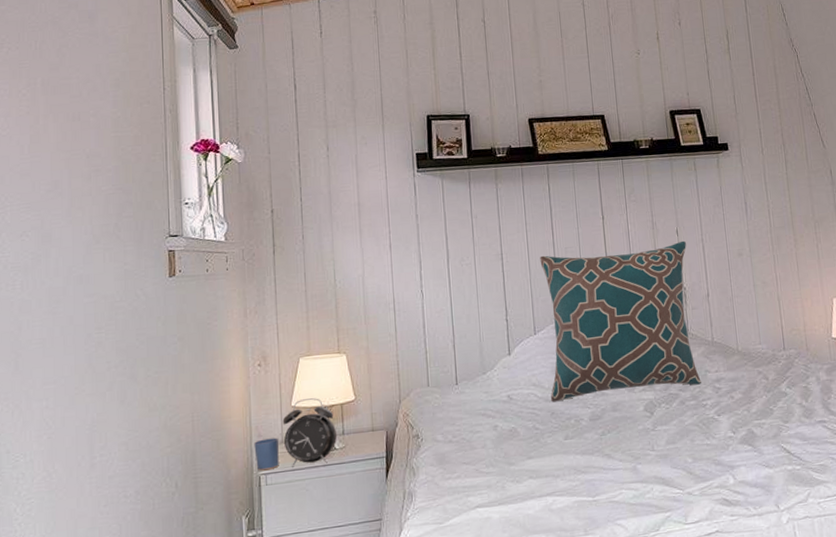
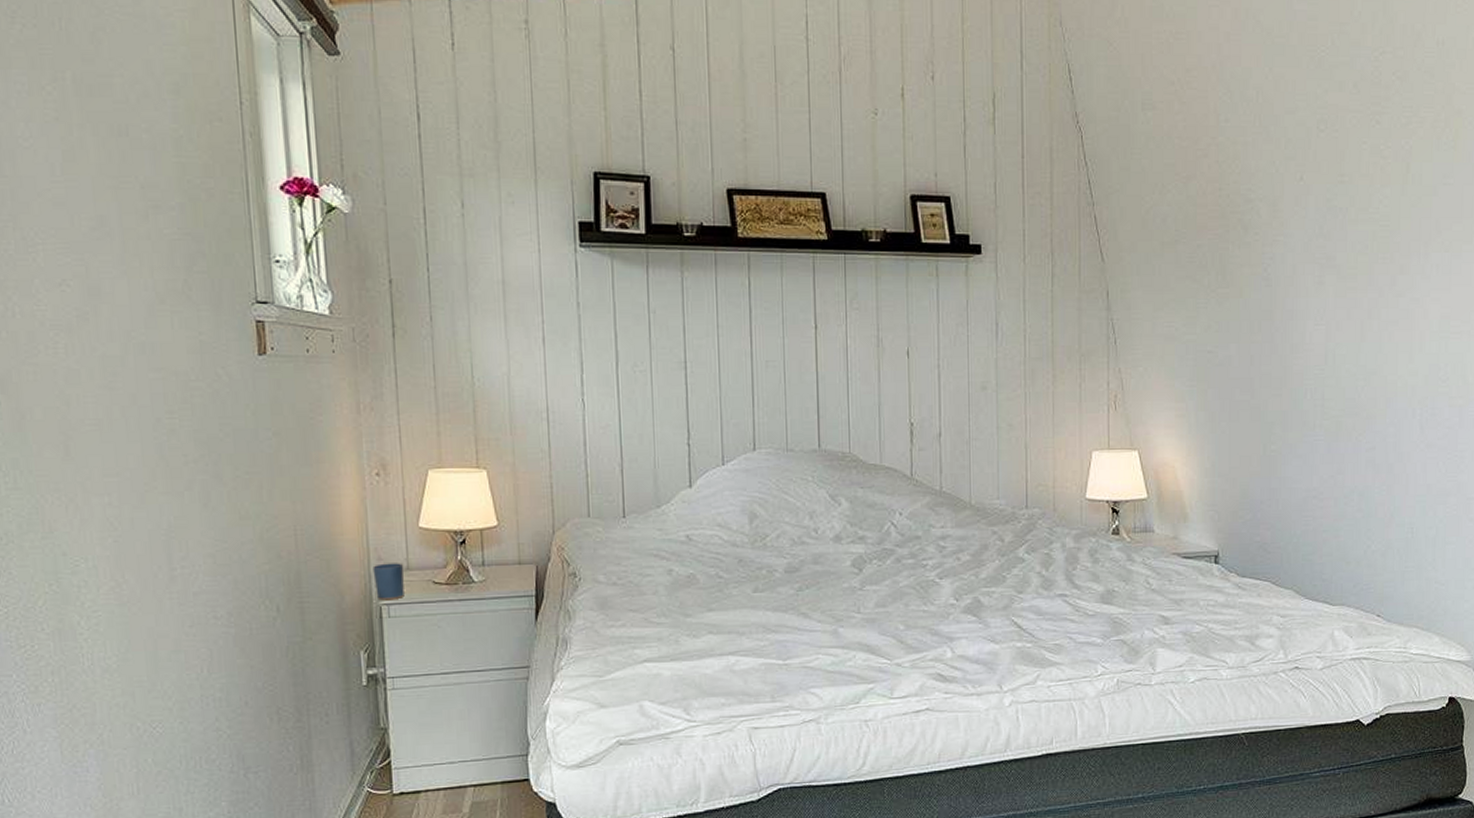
alarm clock: present [282,398,337,467] -> none [407,520,475,599]
pillow: present [540,240,701,402] -> none [733,364,923,548]

